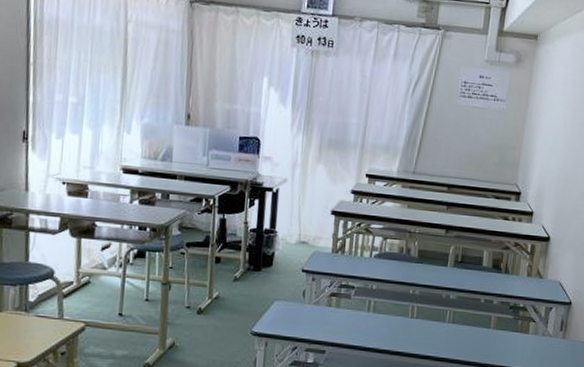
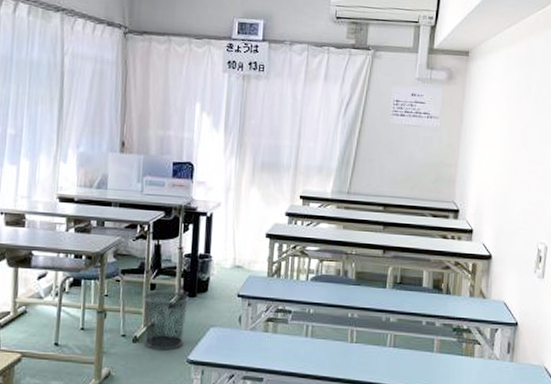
waste bin: none [207,264,254,323] -> present [142,290,190,351]

